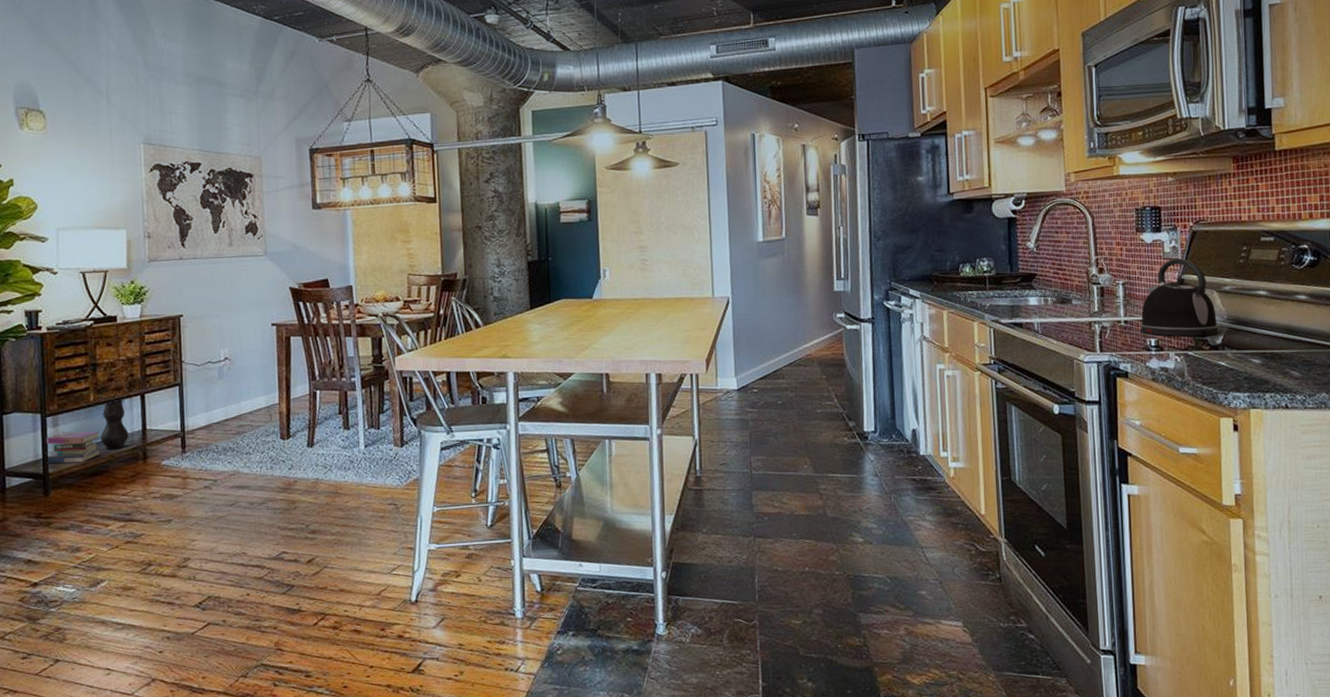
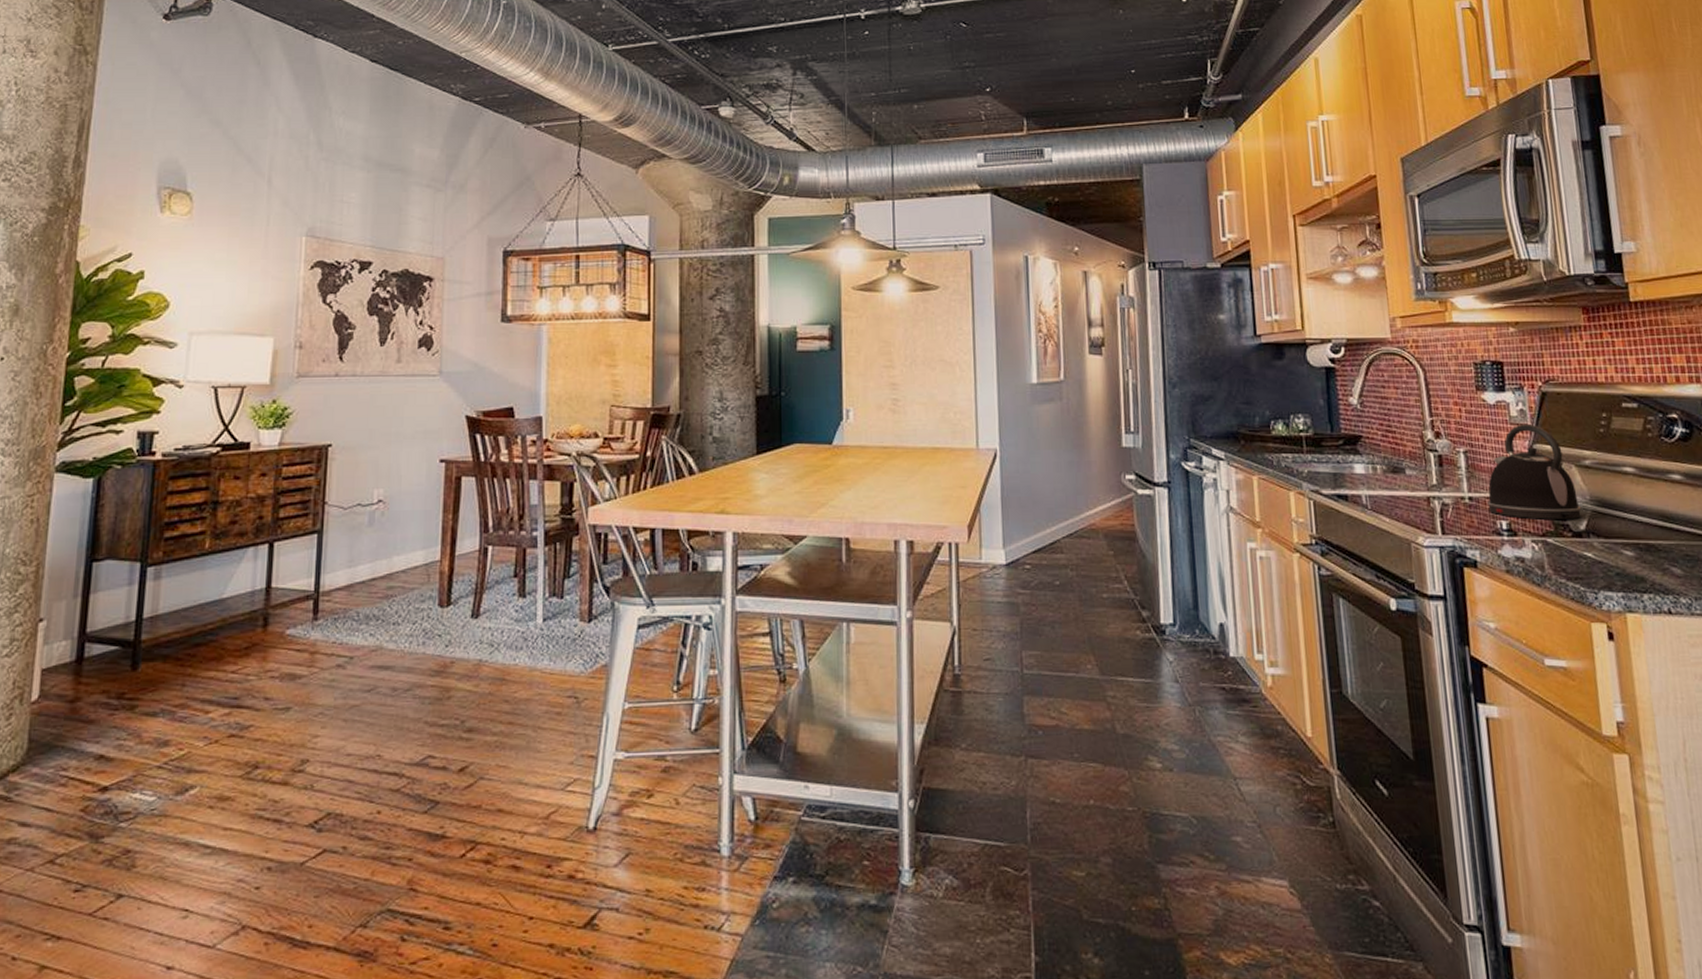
books: present [45,431,99,463] -> none [139,586,211,628]
vase: present [100,397,129,450] -> none [212,545,250,613]

